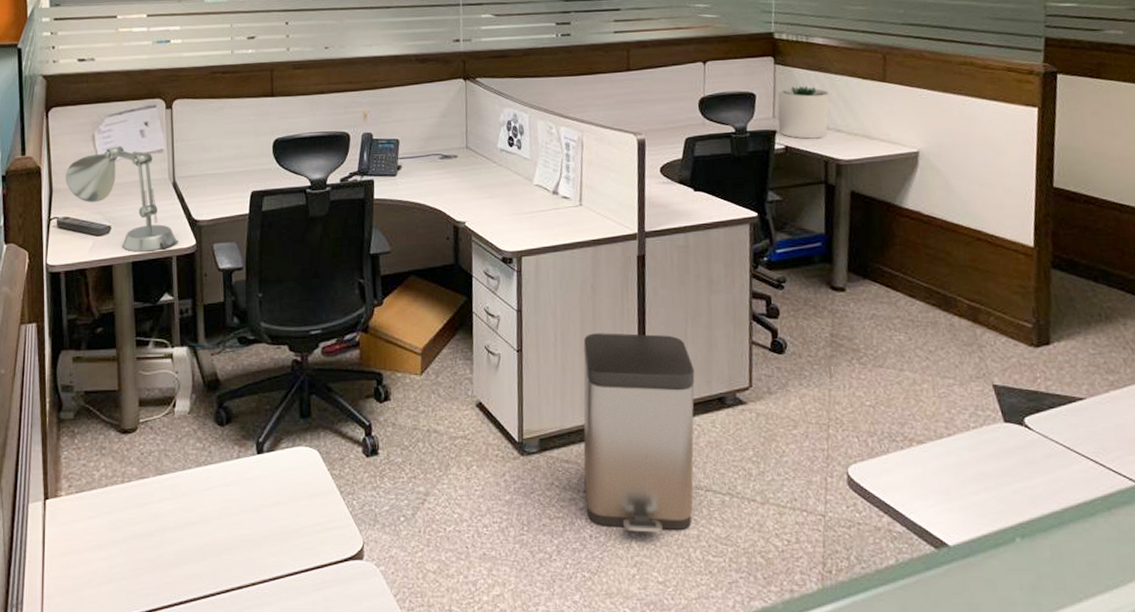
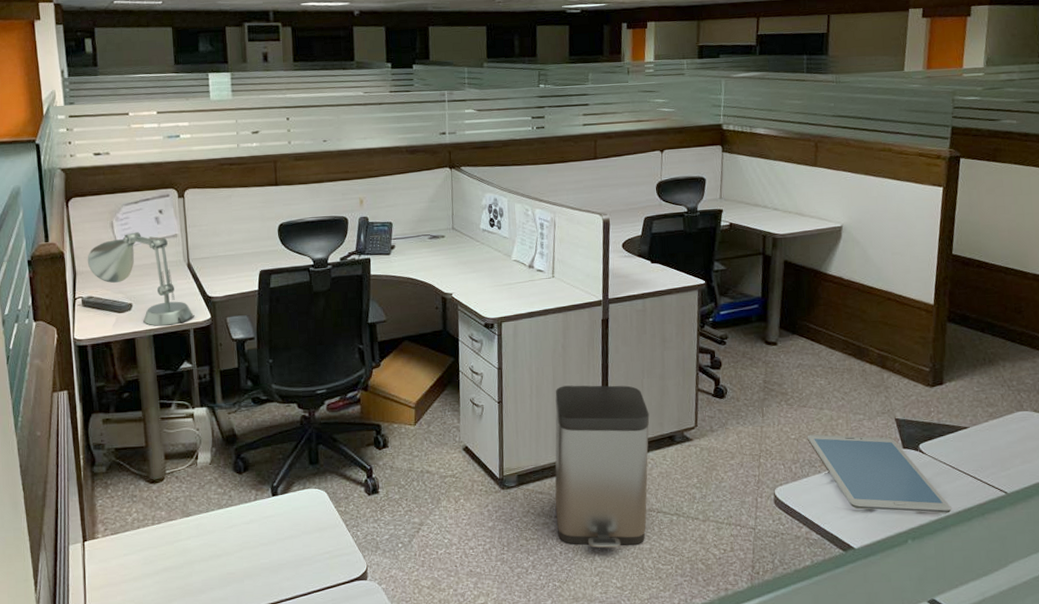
planter: present [777,86,830,139] -> none [724,170,769,217]
tablet: none [885,401,1069,506] -> present [807,434,952,514]

